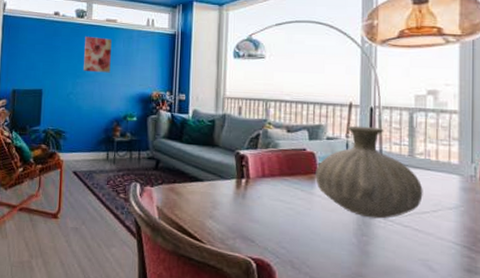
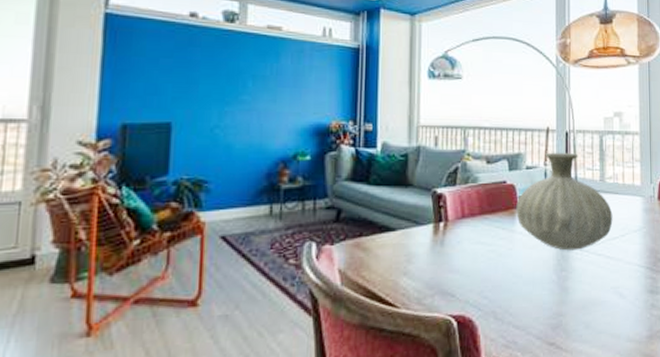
wall art: present [84,36,112,73] -> none [235,48,275,98]

